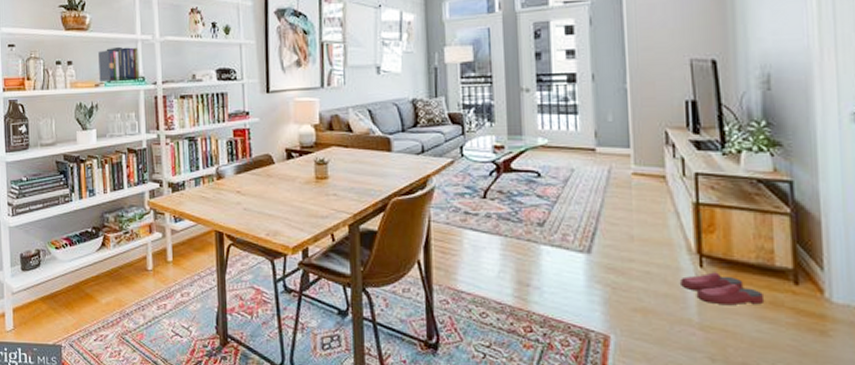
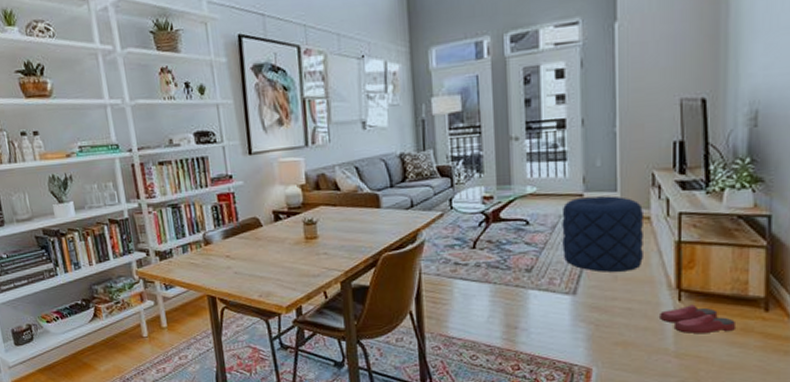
books: present [98,46,139,82] -> none [65,113,112,152]
pouf: none [574,152,660,231] -> present [562,196,645,272]

